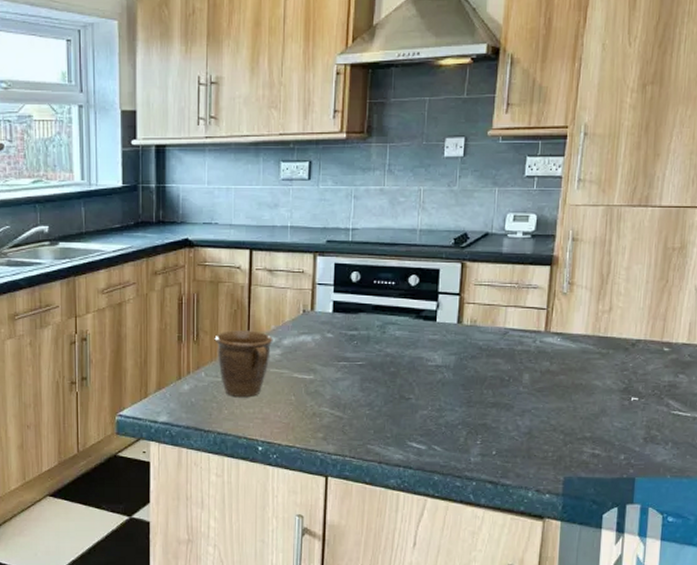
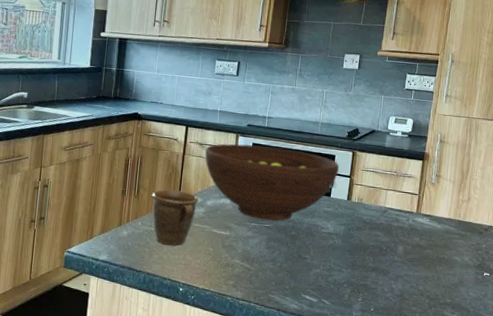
fruit bowl: none [275,265,445,357] -> present [204,144,339,221]

